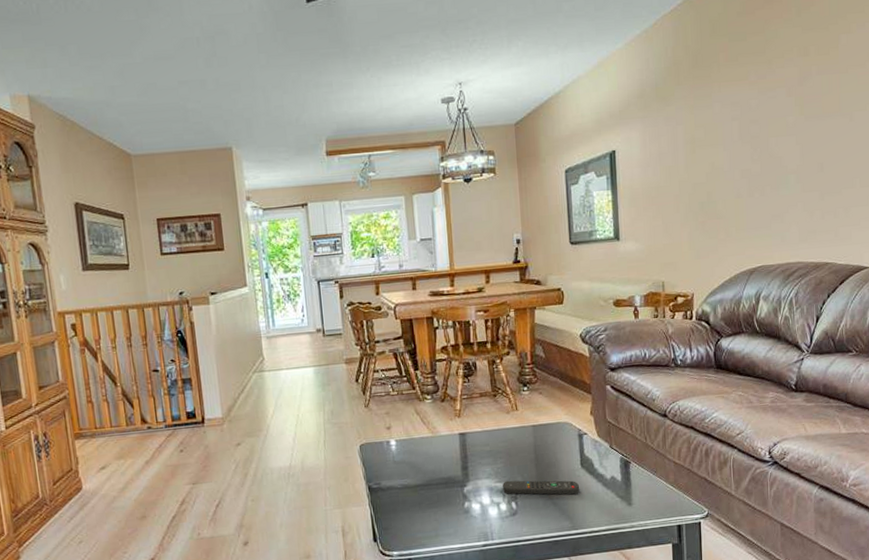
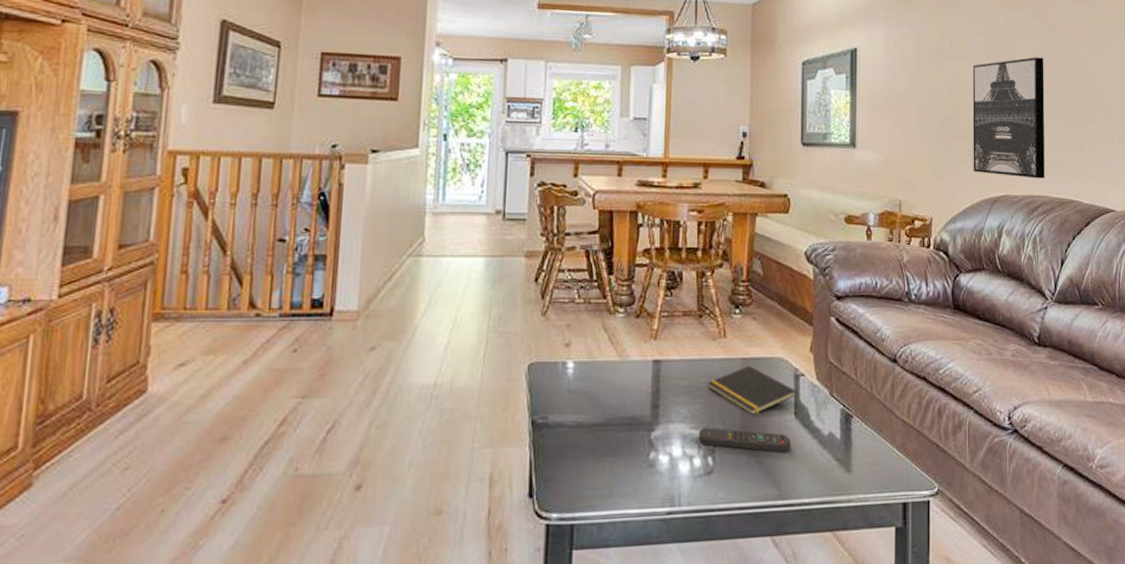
notepad: none [506,430,582,468] -> present [707,366,798,415]
wall art: none [727,133,800,249] -> present [972,57,1045,179]

